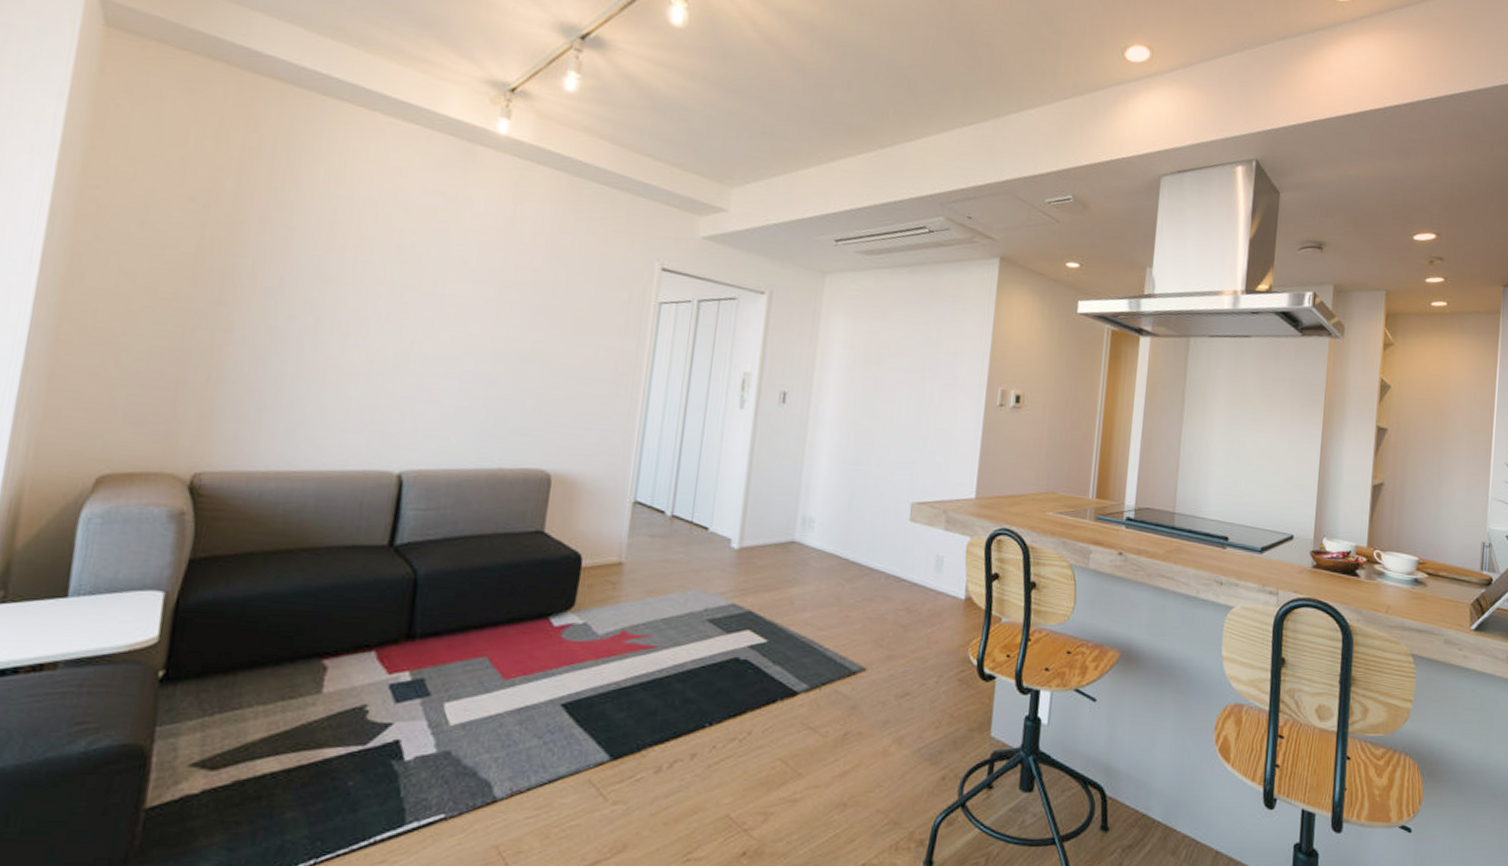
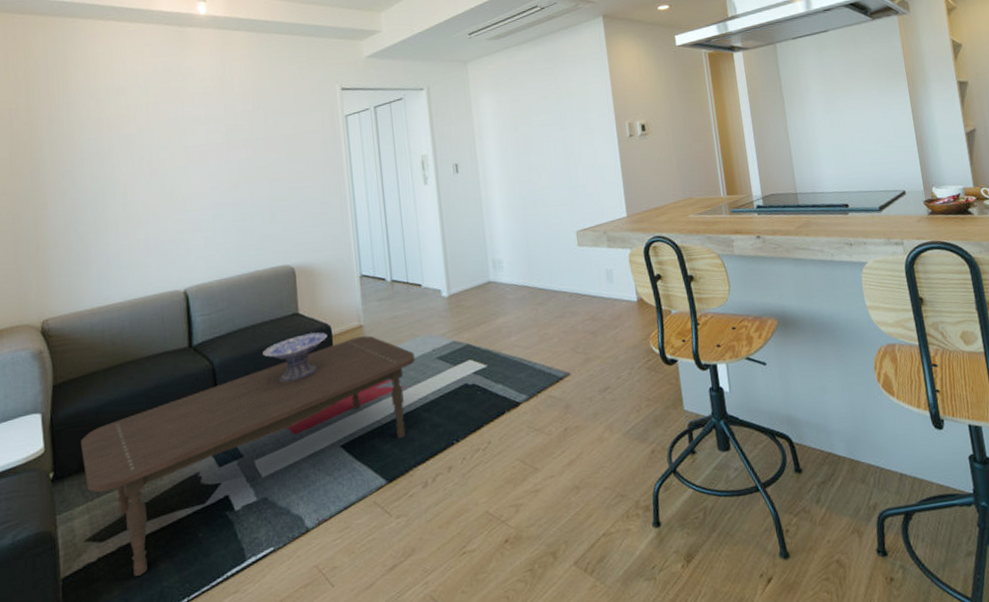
coffee table: none [207,575,682,821] -> present [80,335,416,576]
decorative bowl: none [485,559,575,615] -> present [263,332,327,383]

